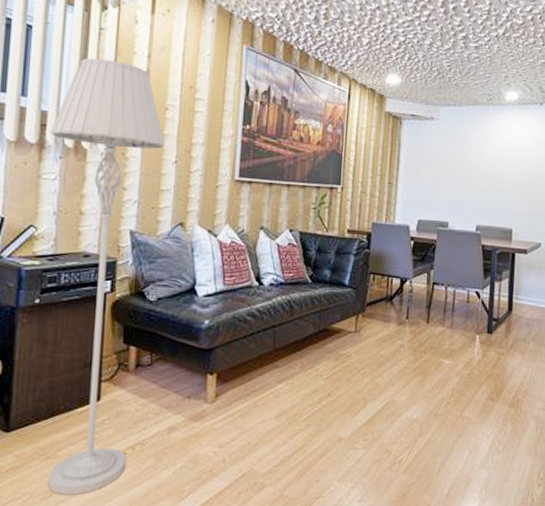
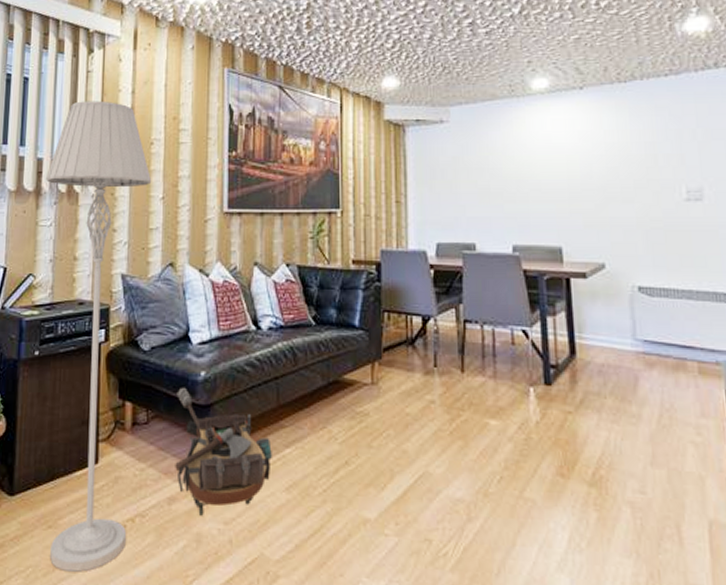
backpack: none [176,333,266,441] -> present [175,387,272,516]

